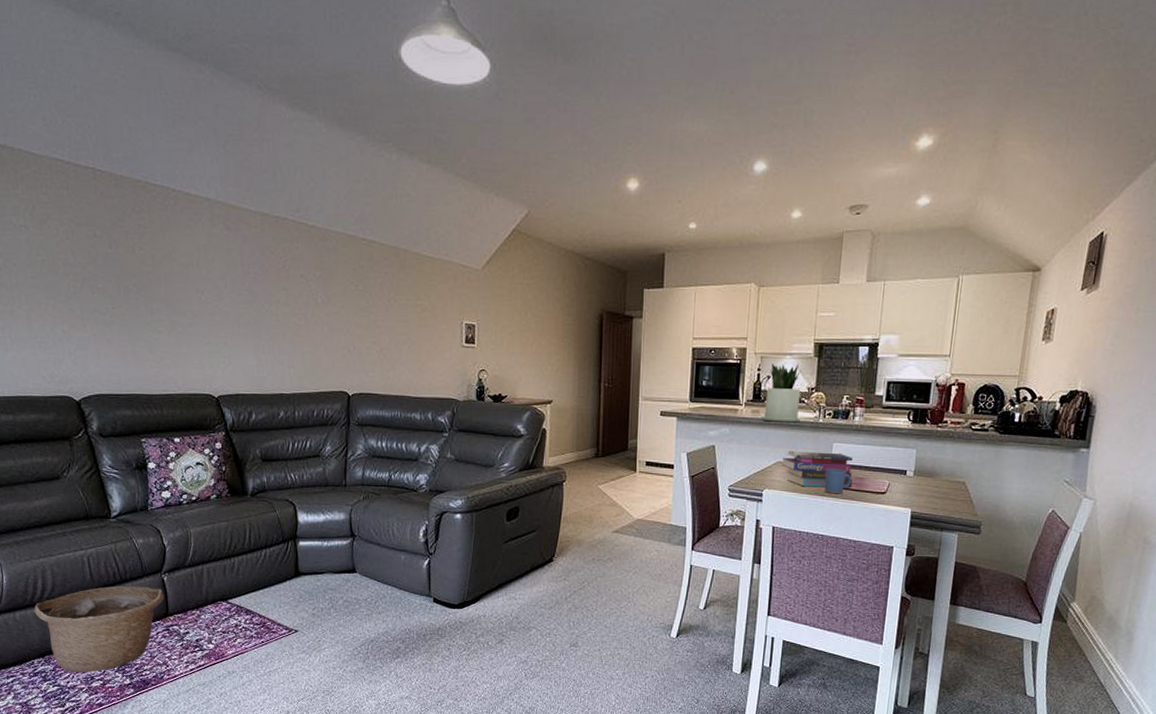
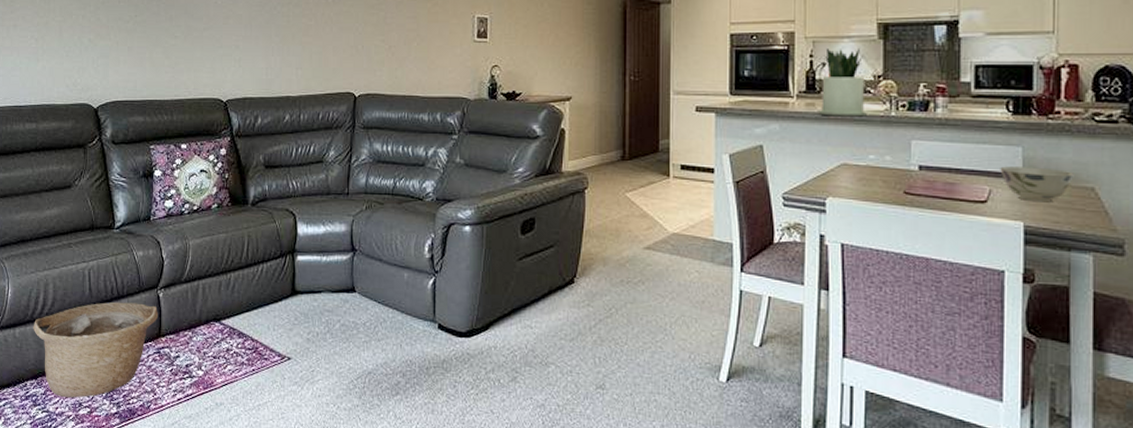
books: present [782,451,853,488] -> none [848,151,941,196]
mug: present [824,467,852,494] -> none [904,170,939,204]
bowl: none [898,465,952,494] -> present [1000,166,1074,203]

